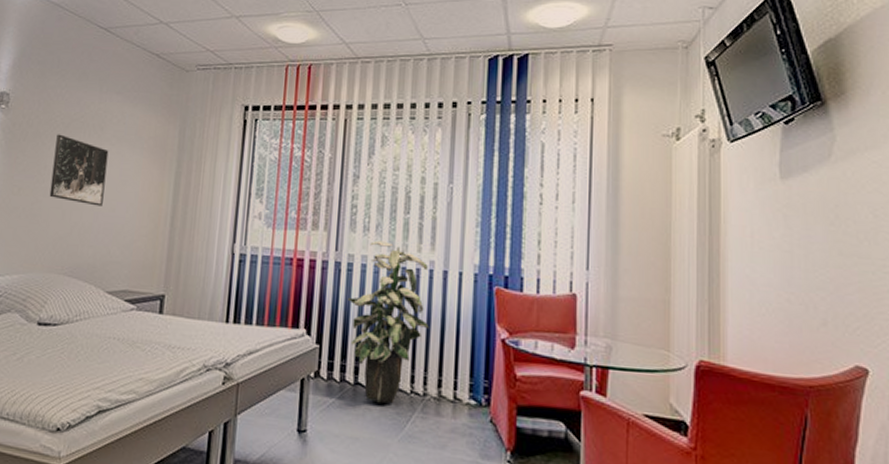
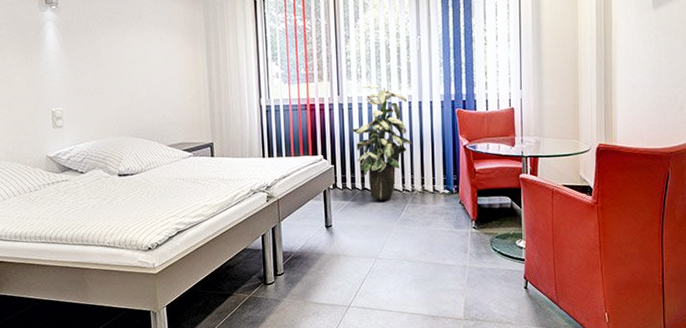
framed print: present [49,134,109,206] -> none [104,26,152,81]

